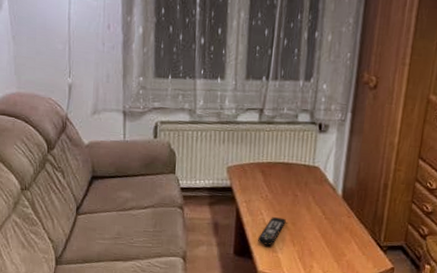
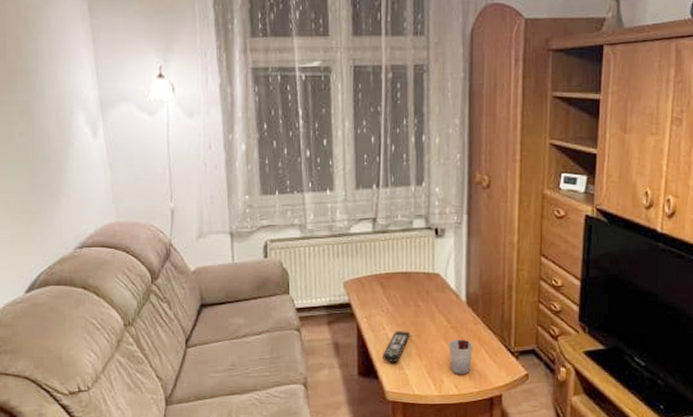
cup: none [321,230,345,263] -> present [449,339,474,375]

